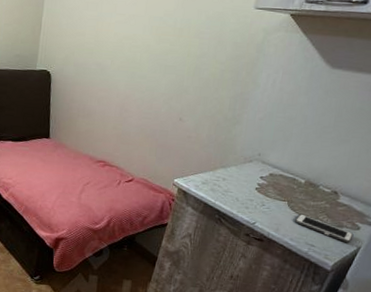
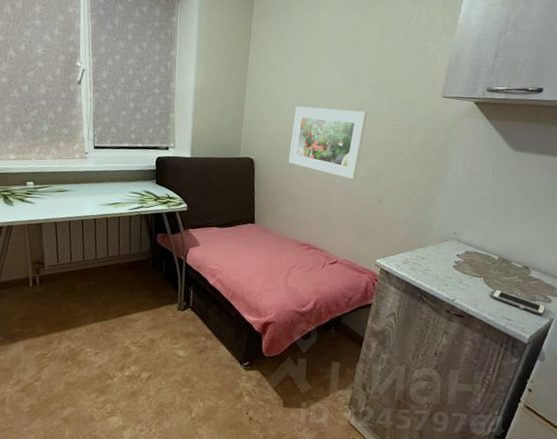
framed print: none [86,16,173,96] -> present [288,106,368,180]

